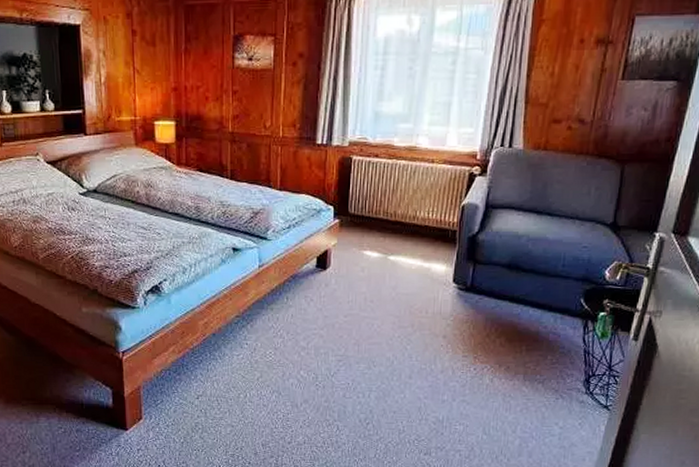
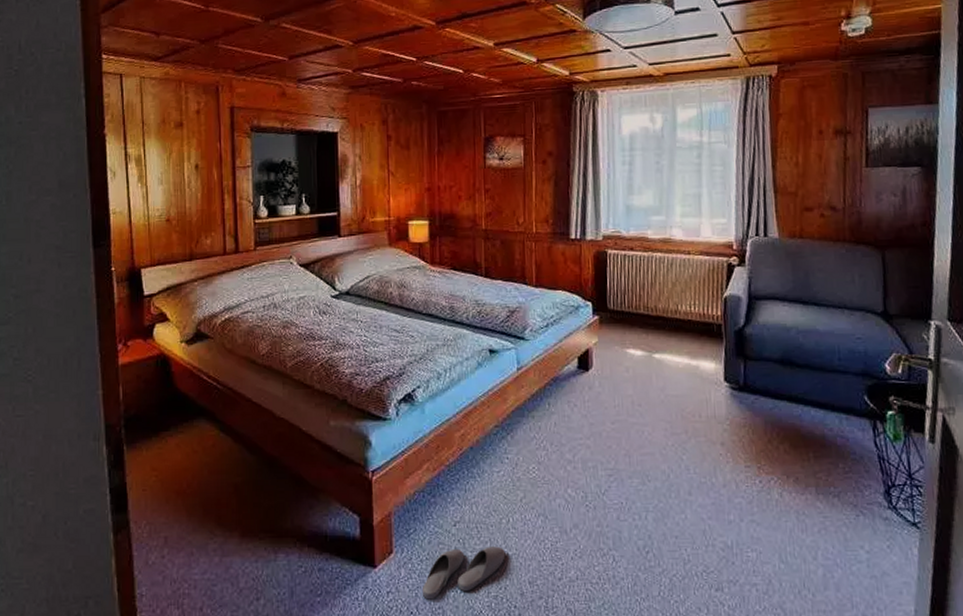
slippers: none [168,416,242,456] -> present [421,546,506,600]

